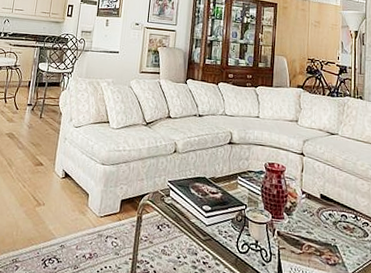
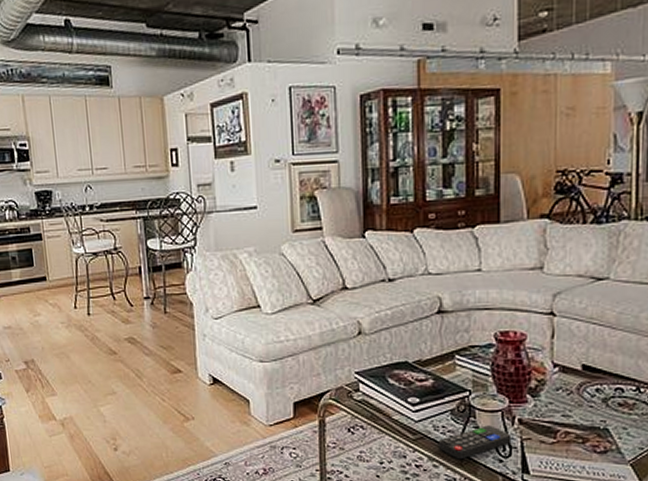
remote control: none [221,234,272,261] -> present [439,425,512,460]

